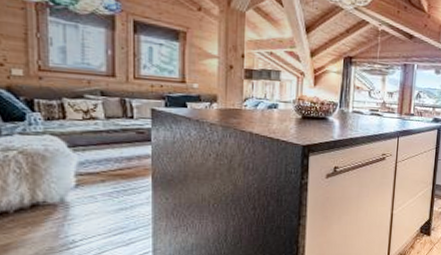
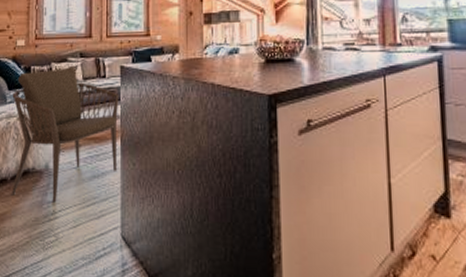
armchair: none [9,103,150,233] -> present [11,65,119,203]

